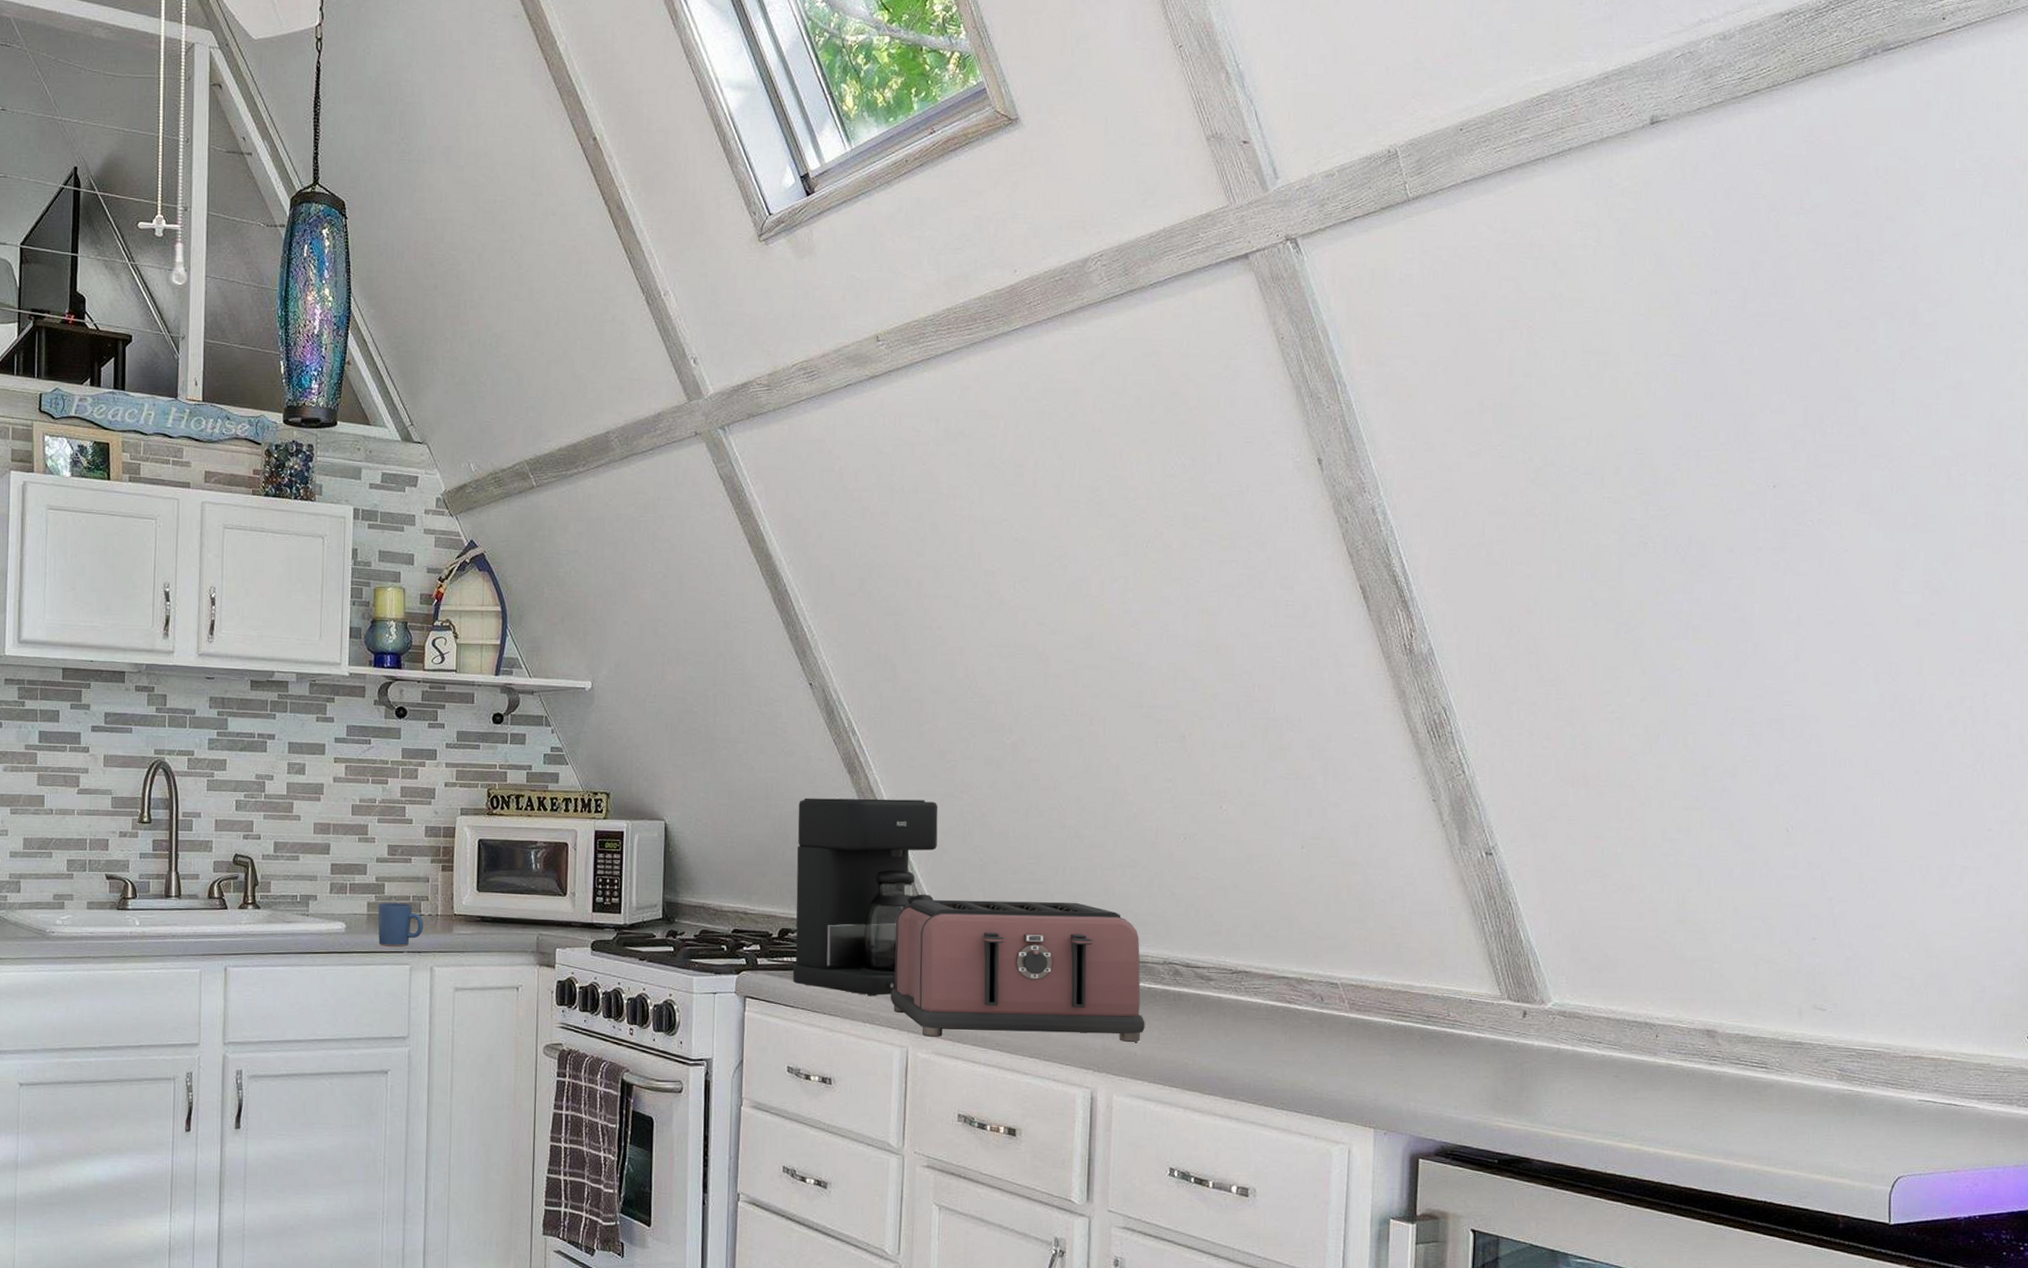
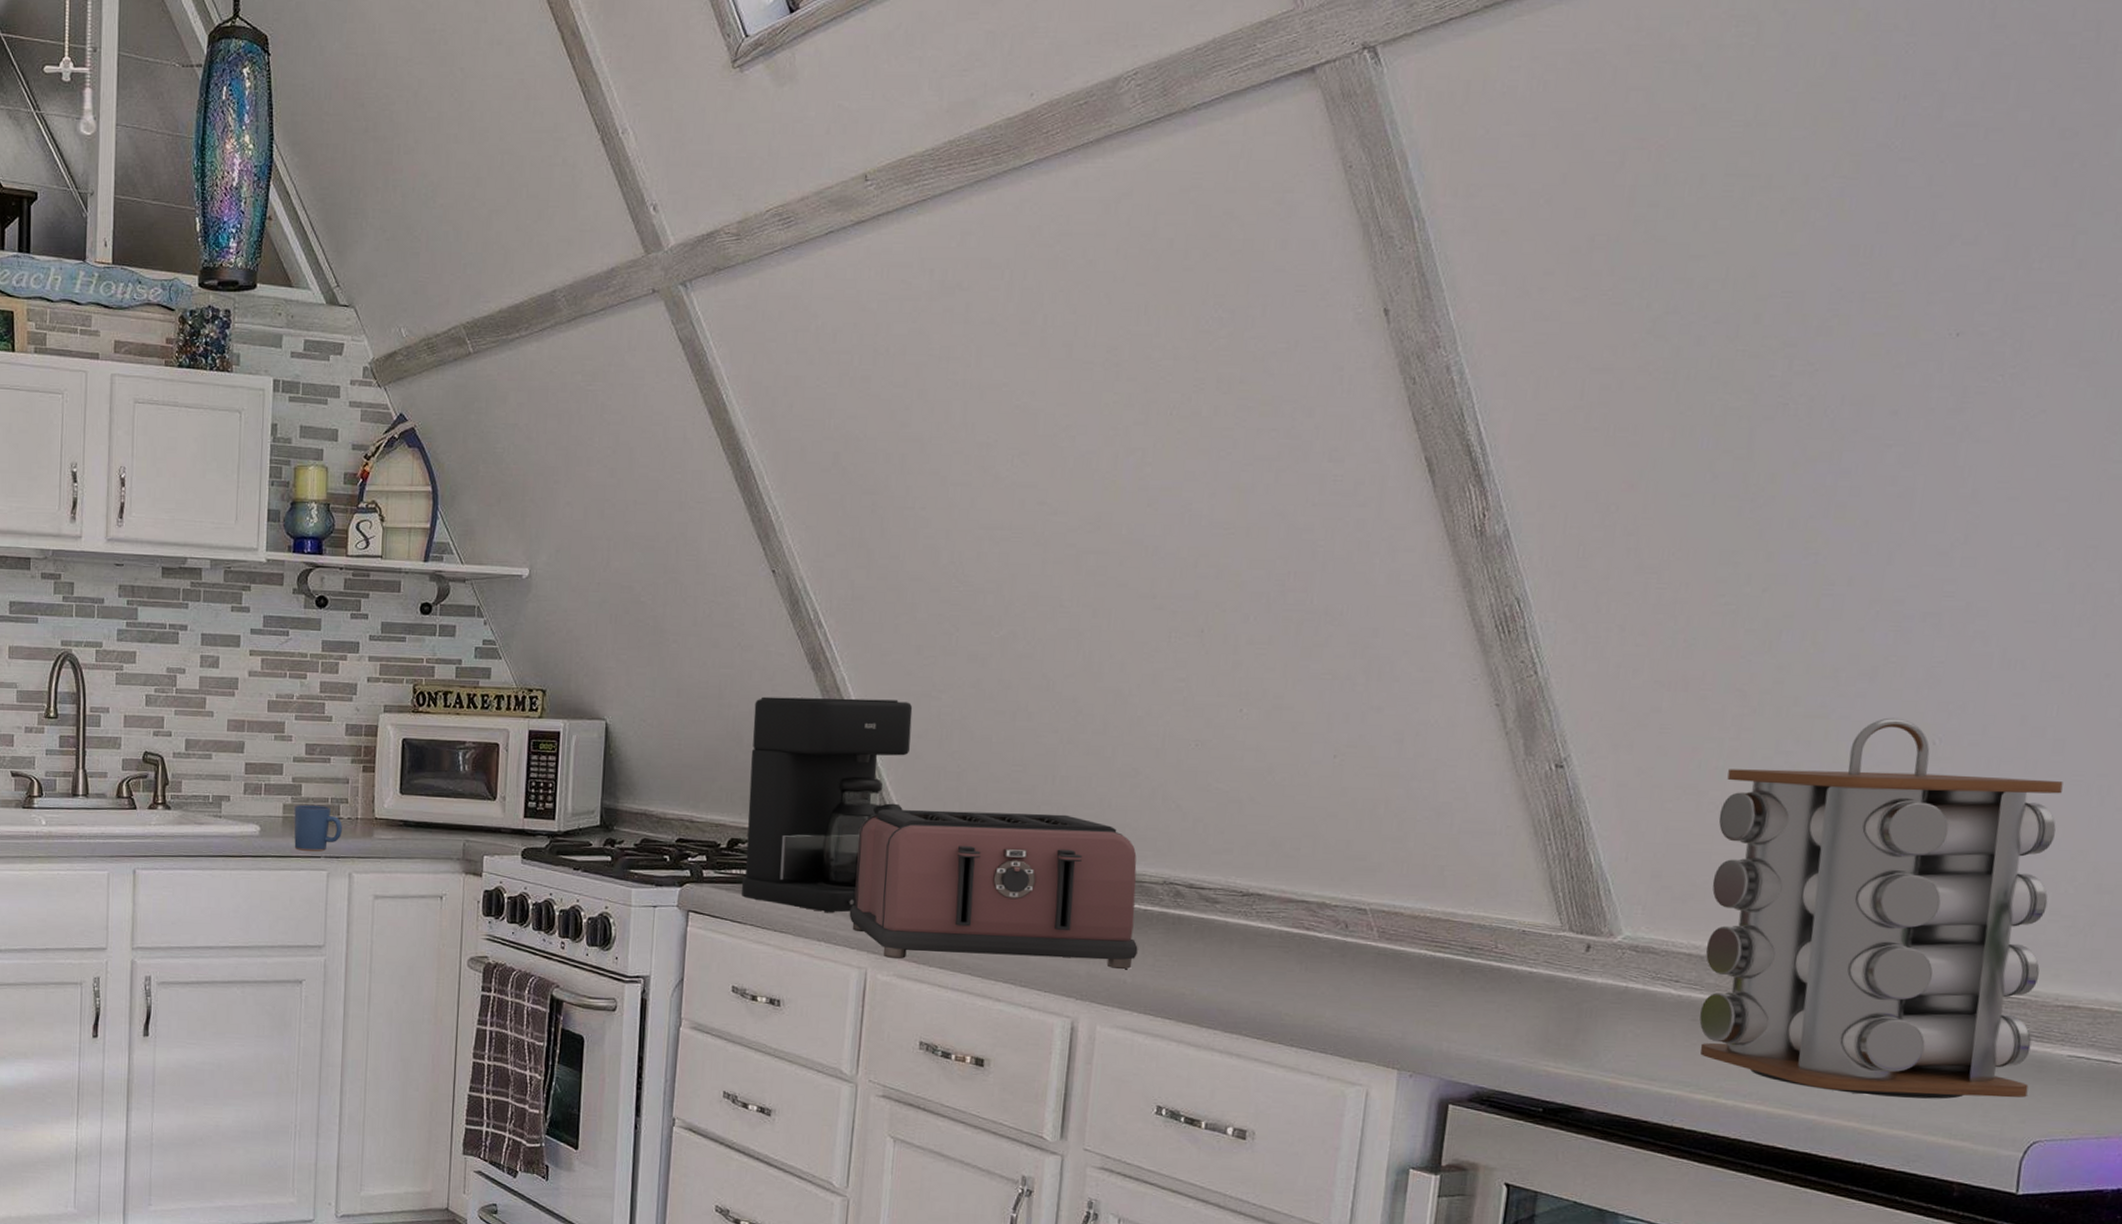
spice rack: none [1621,809,1892,1142] -> present [1699,717,2063,1099]

